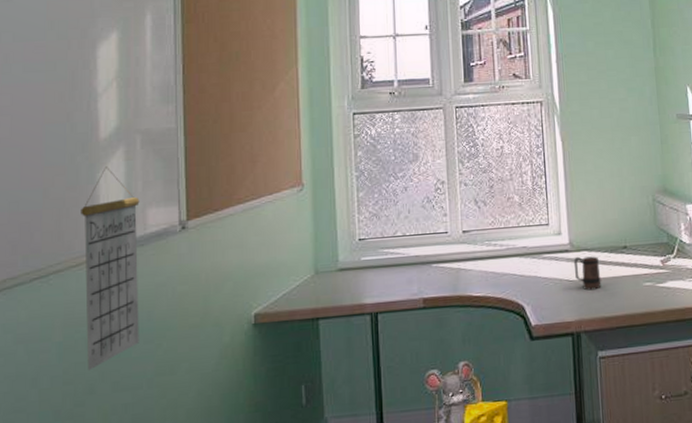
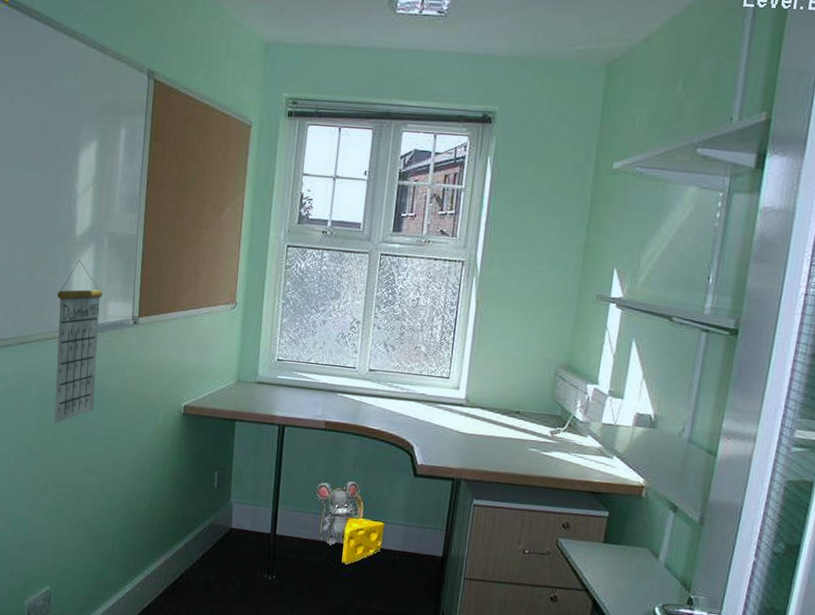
mug: present [573,256,602,291] -> none [465,412,490,446]

